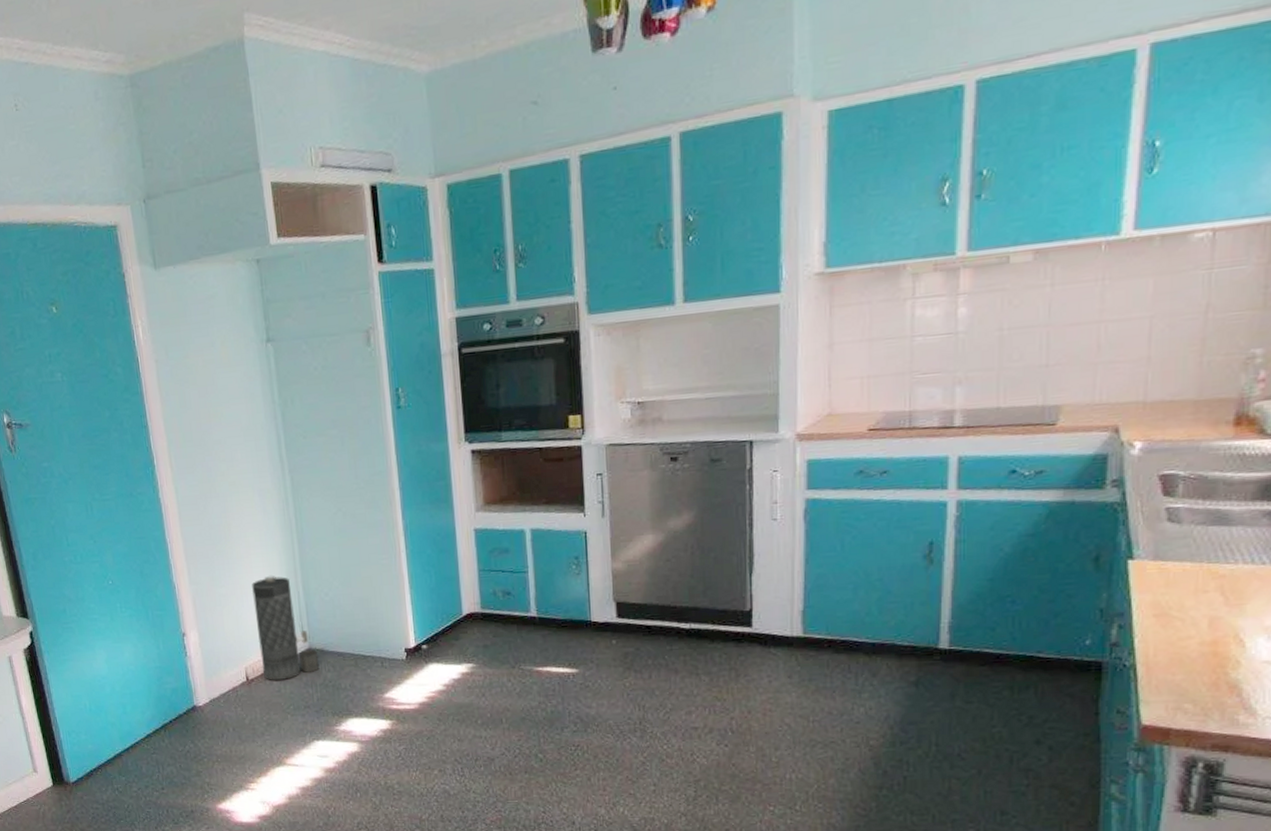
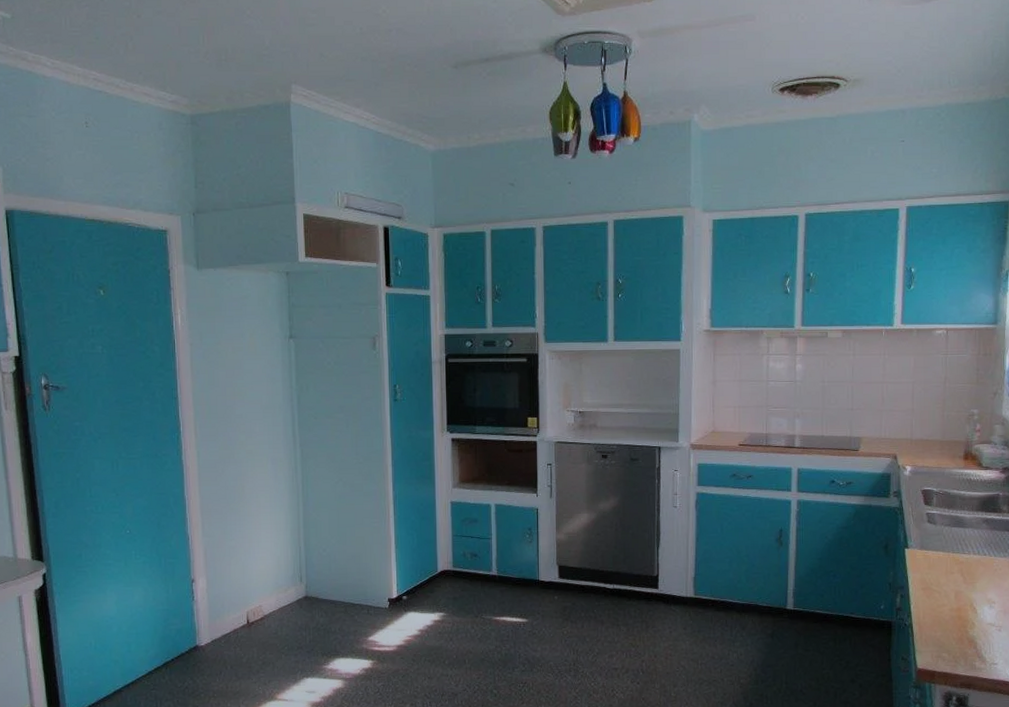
canister: present [252,575,320,680] -> none [259,531,314,624]

